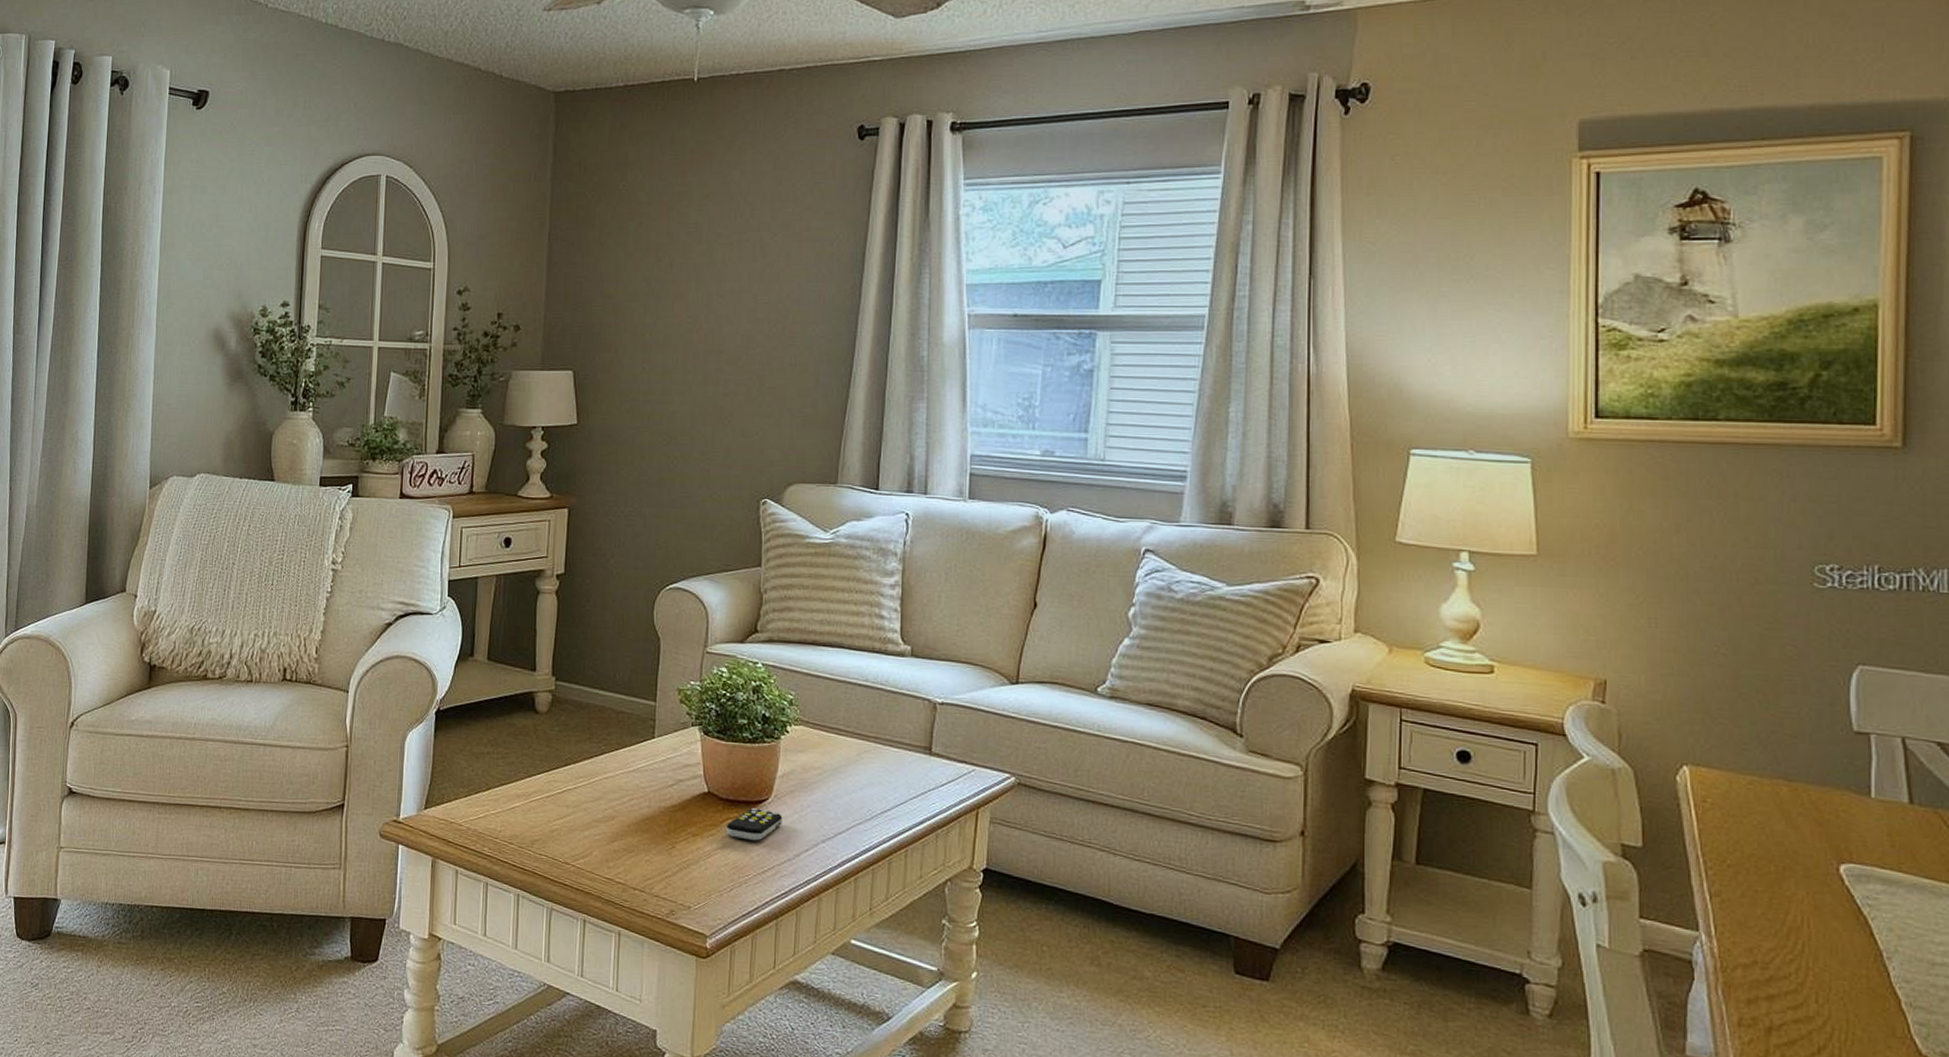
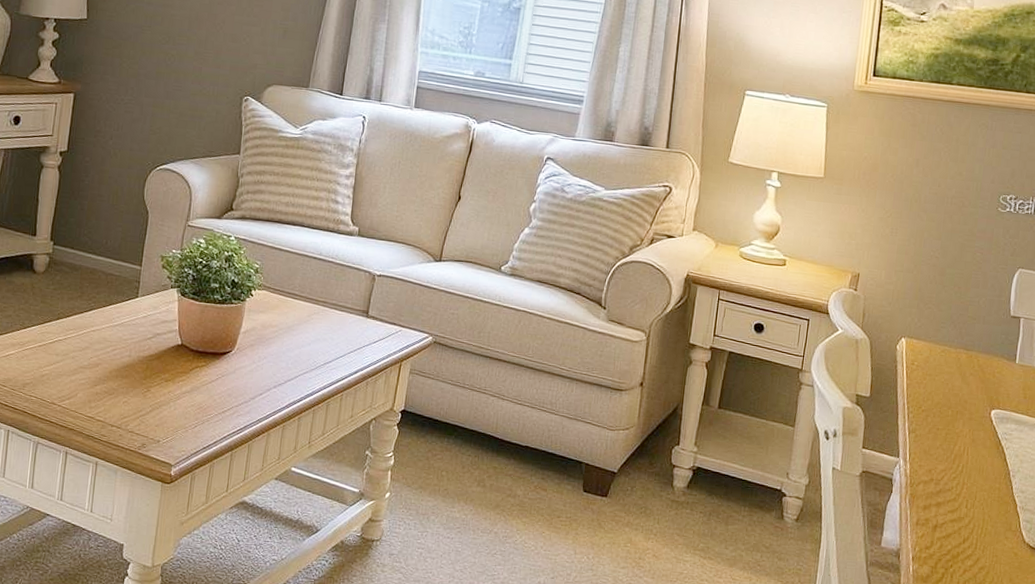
remote control: present [725,807,783,841] -> none [194,358,243,386]

